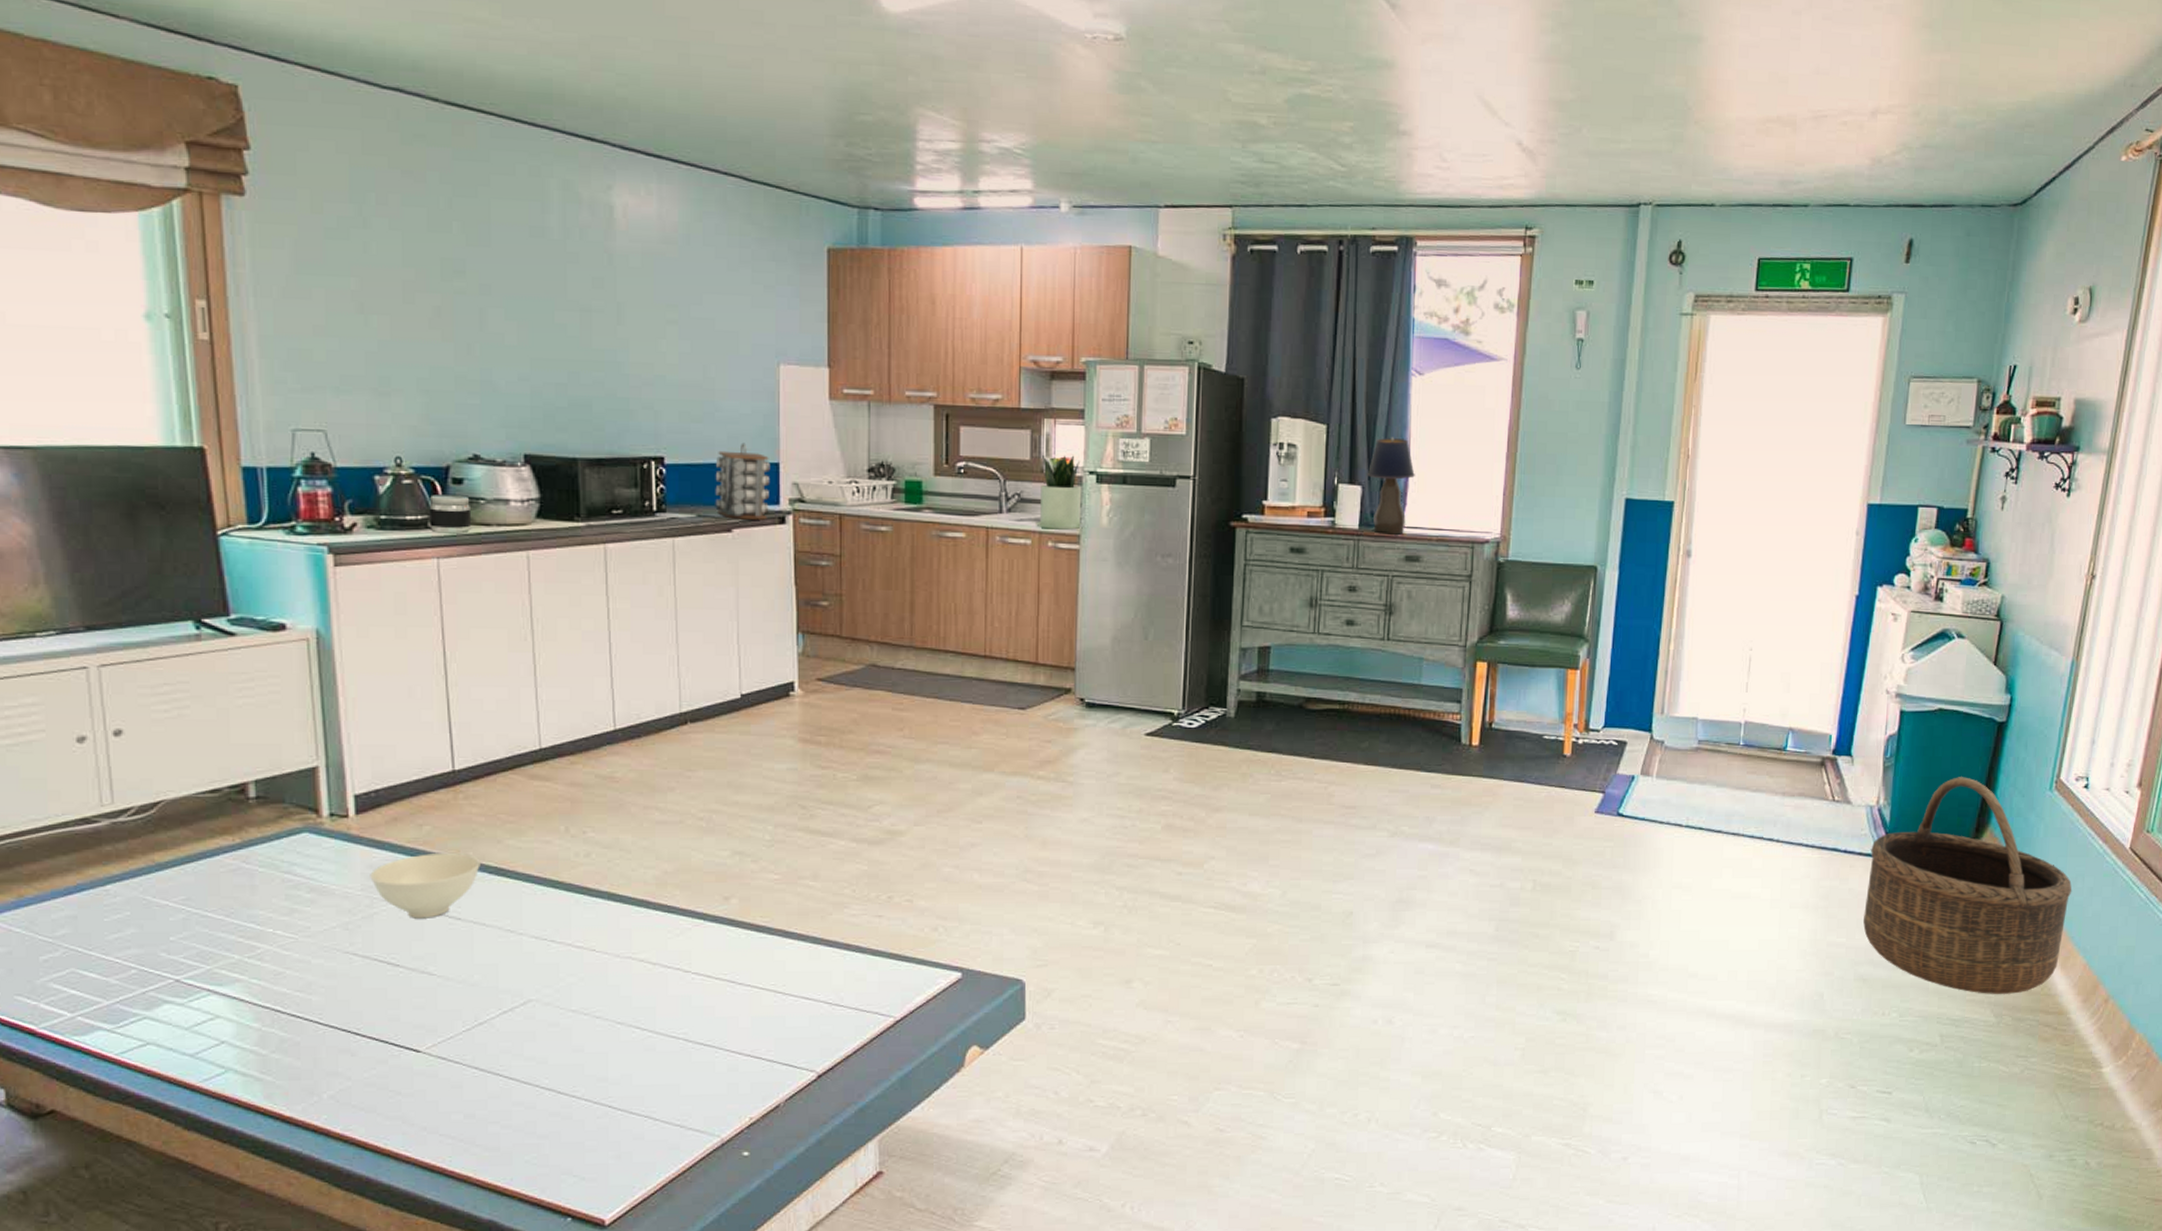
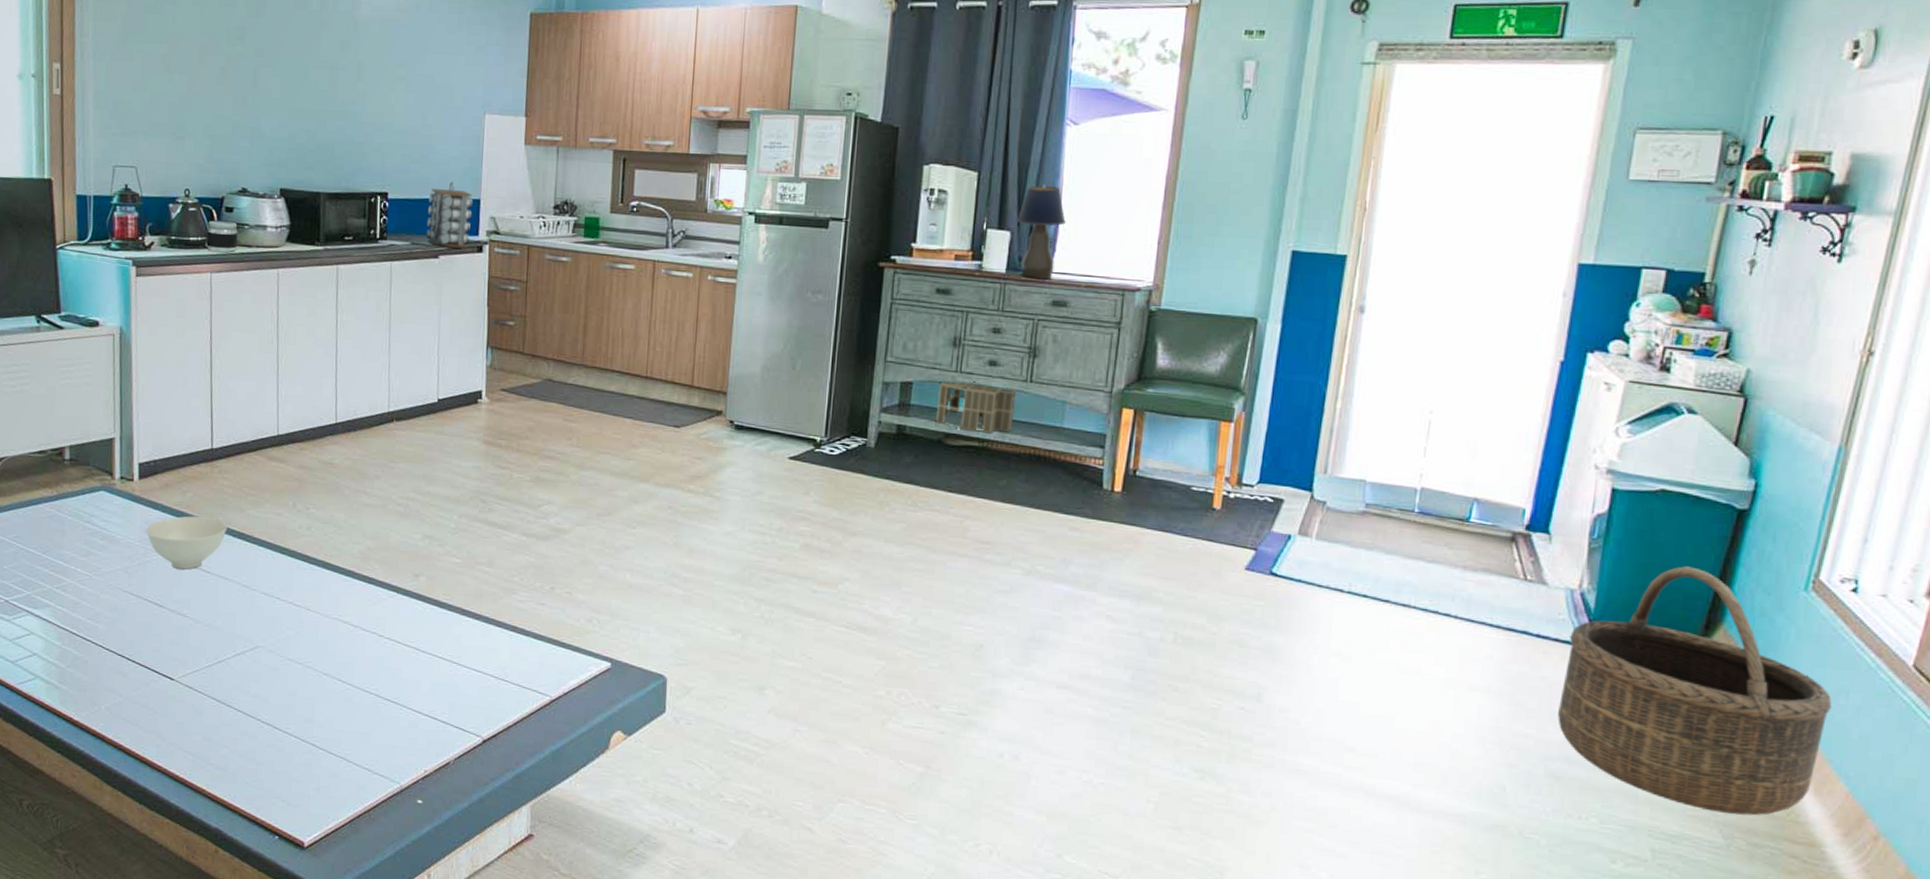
planter: present [1036,455,1083,530] -> none [698,197,741,266]
storage box: none [1295,640,1374,695] -> present [935,378,1016,434]

